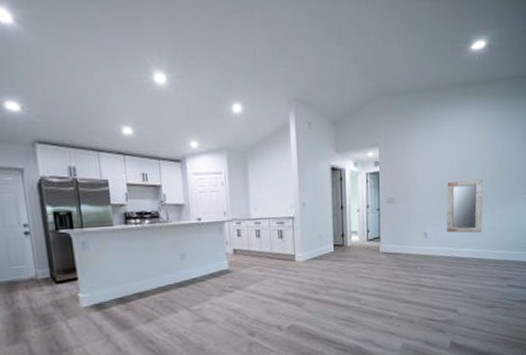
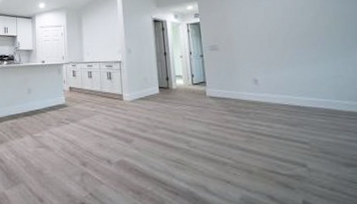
home mirror: present [447,179,484,234] -> none [274,27,325,82]

